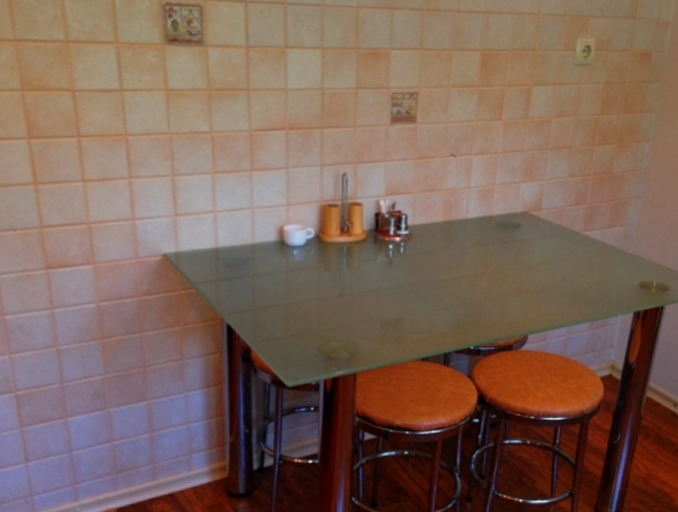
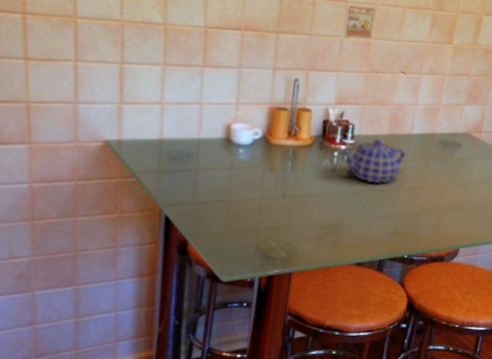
teapot: none [396,226,464,274] -> present [341,138,406,184]

